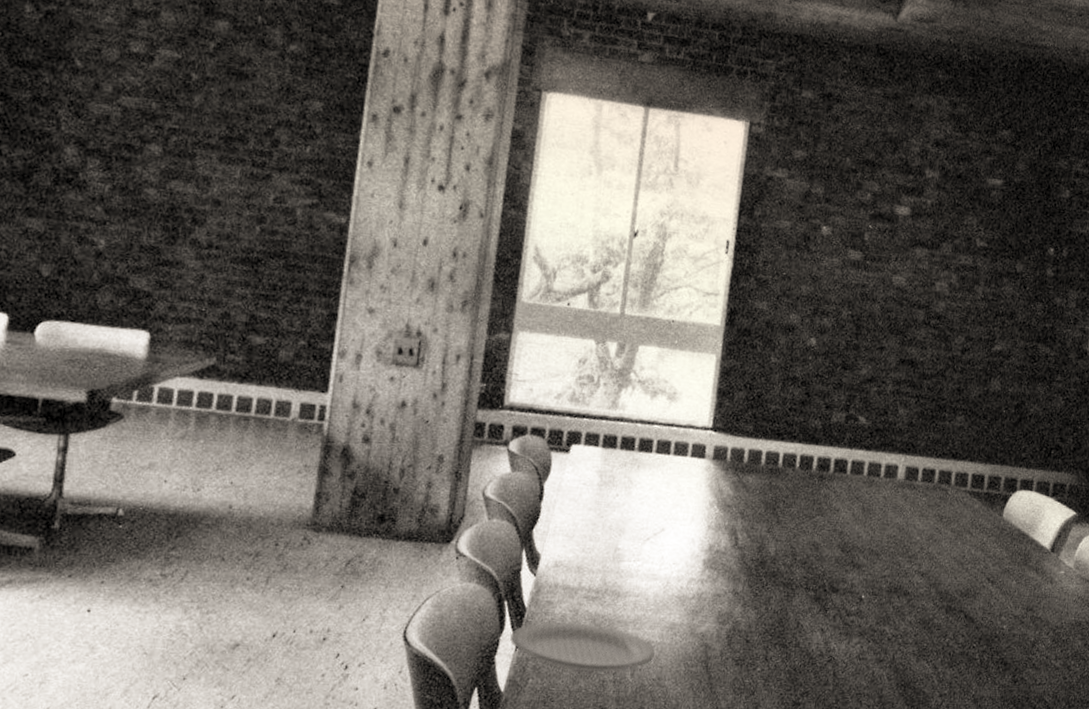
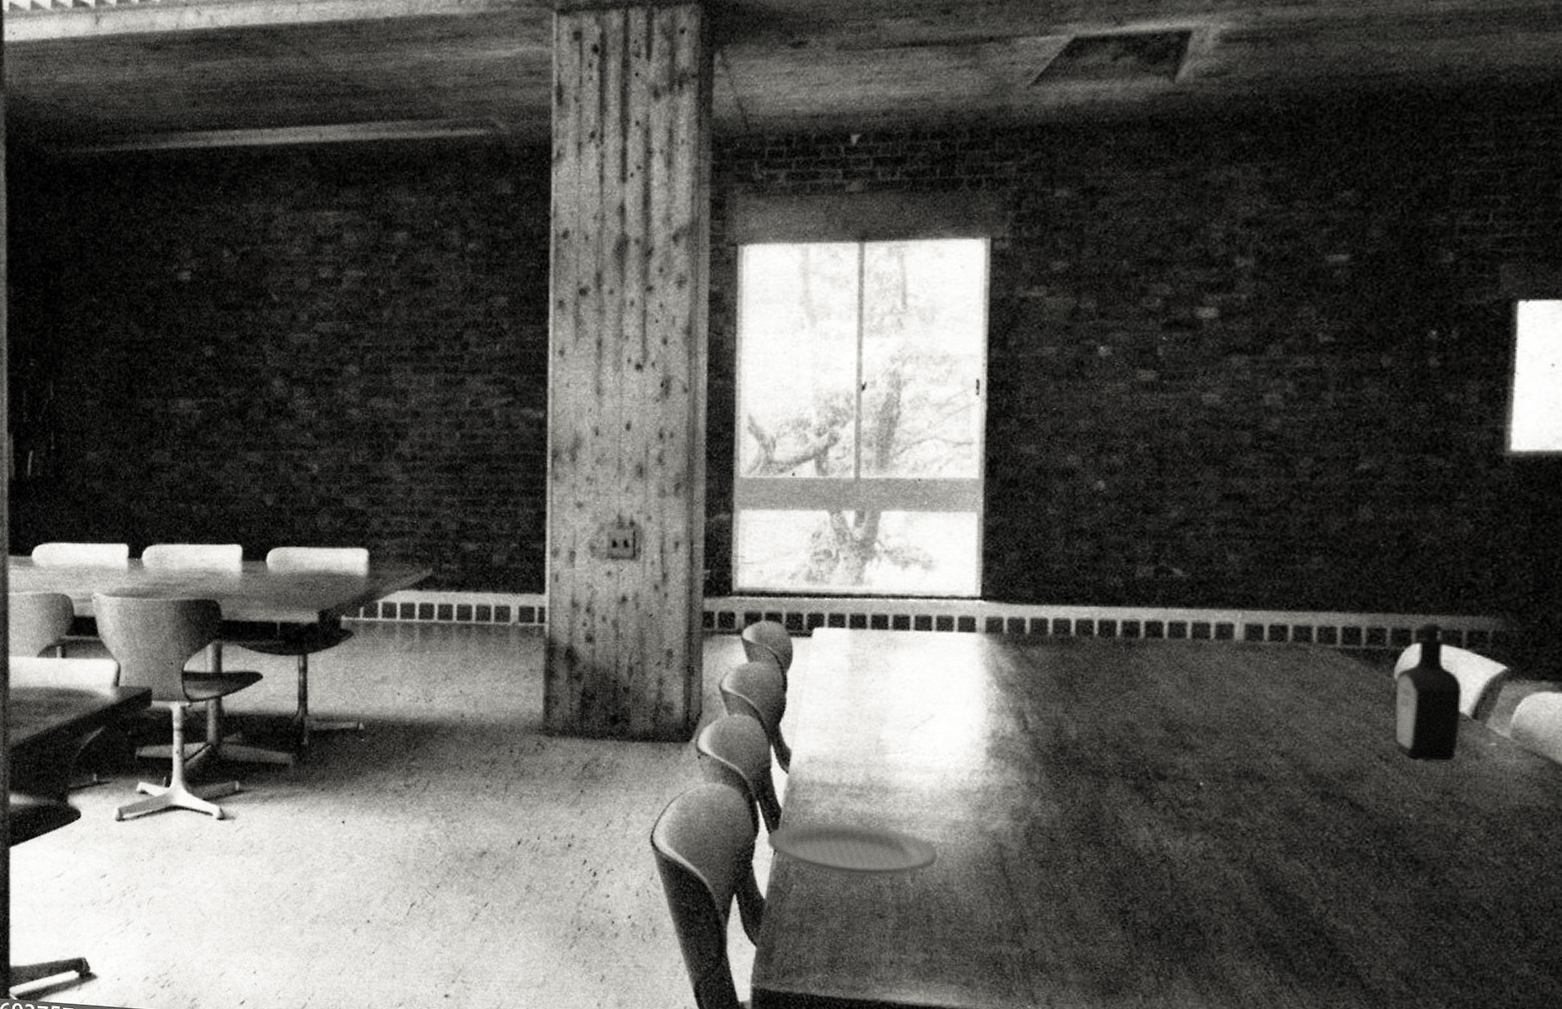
bottle: none [1000,474,1047,585] -> present [1395,622,1462,761]

